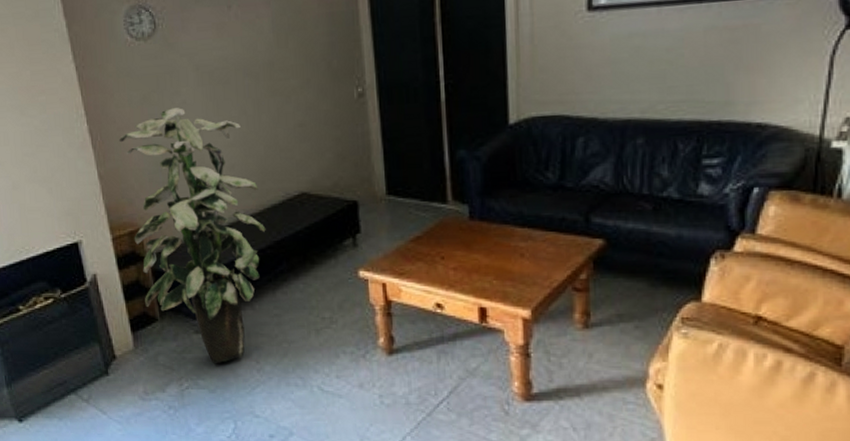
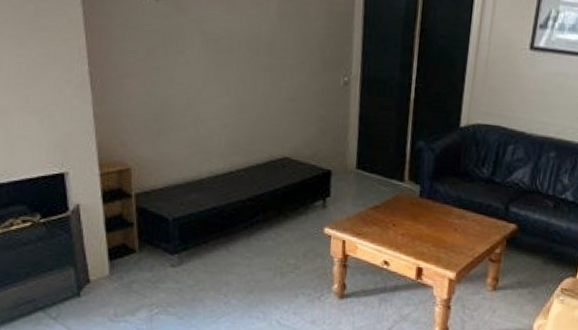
indoor plant: present [118,108,266,364] -> none [118,65,249,295]

